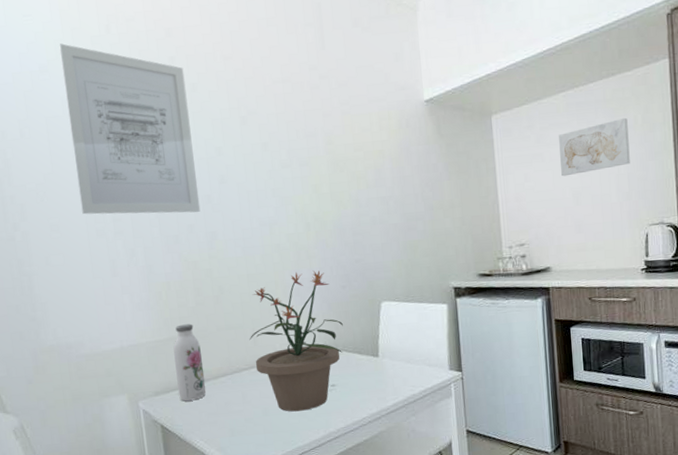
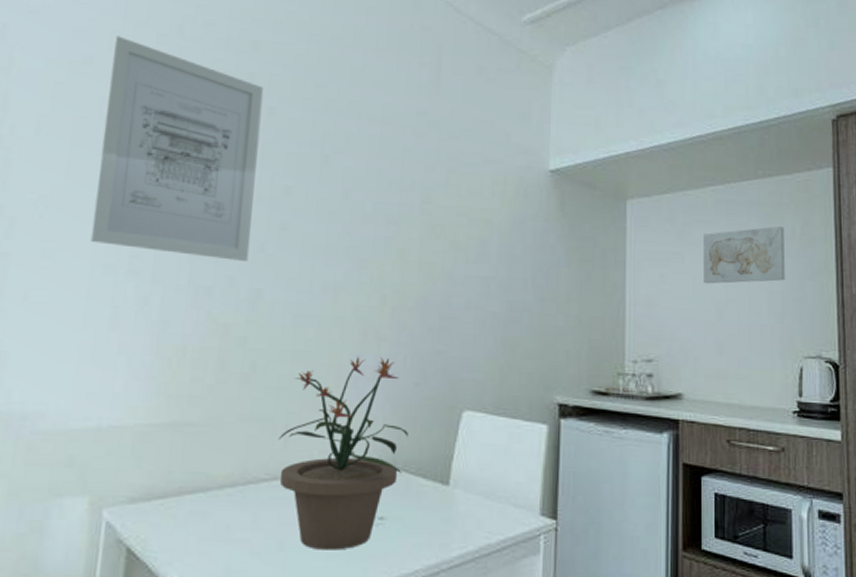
water bottle: present [173,324,207,402] -> none [163,406,209,517]

